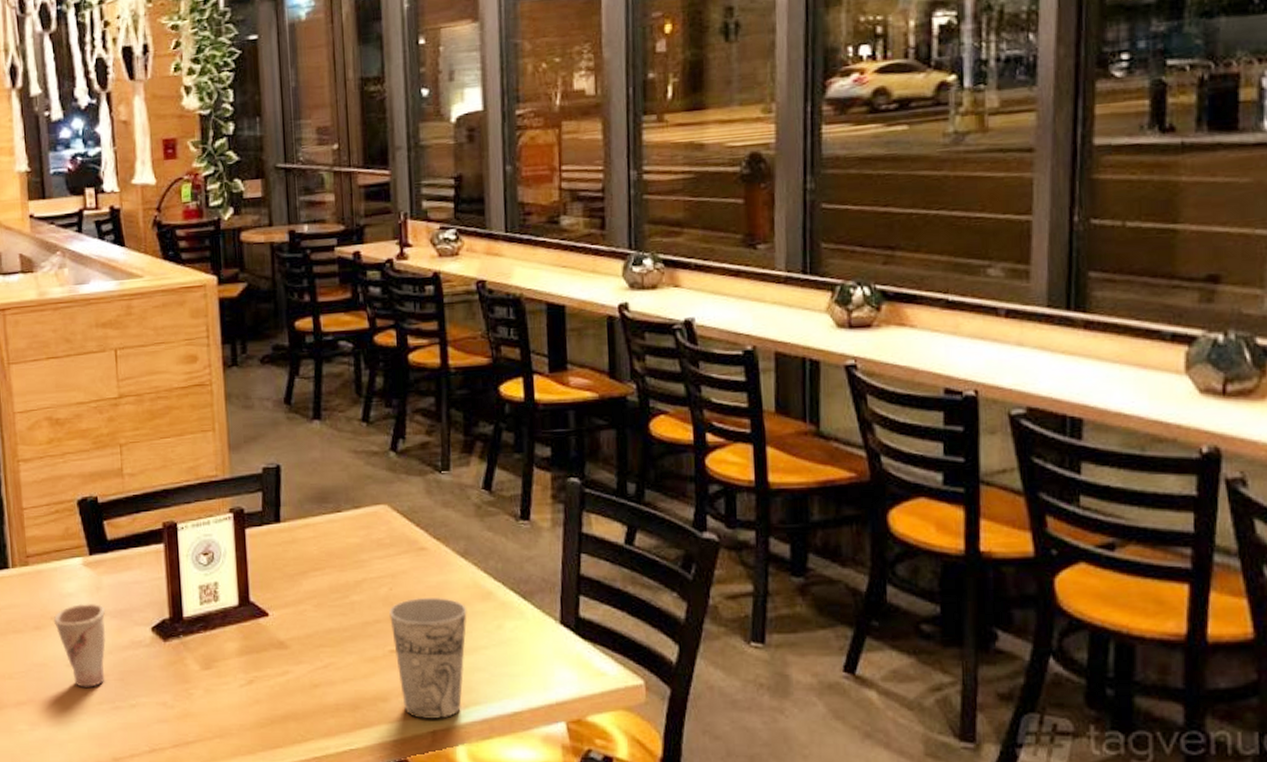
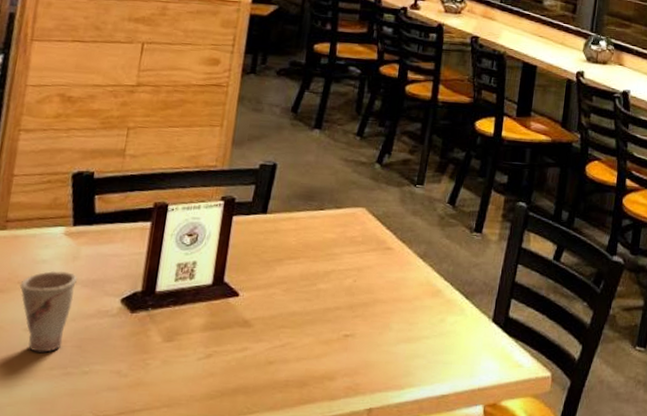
cup: present [389,597,467,719] -> none [346,290,418,398]

